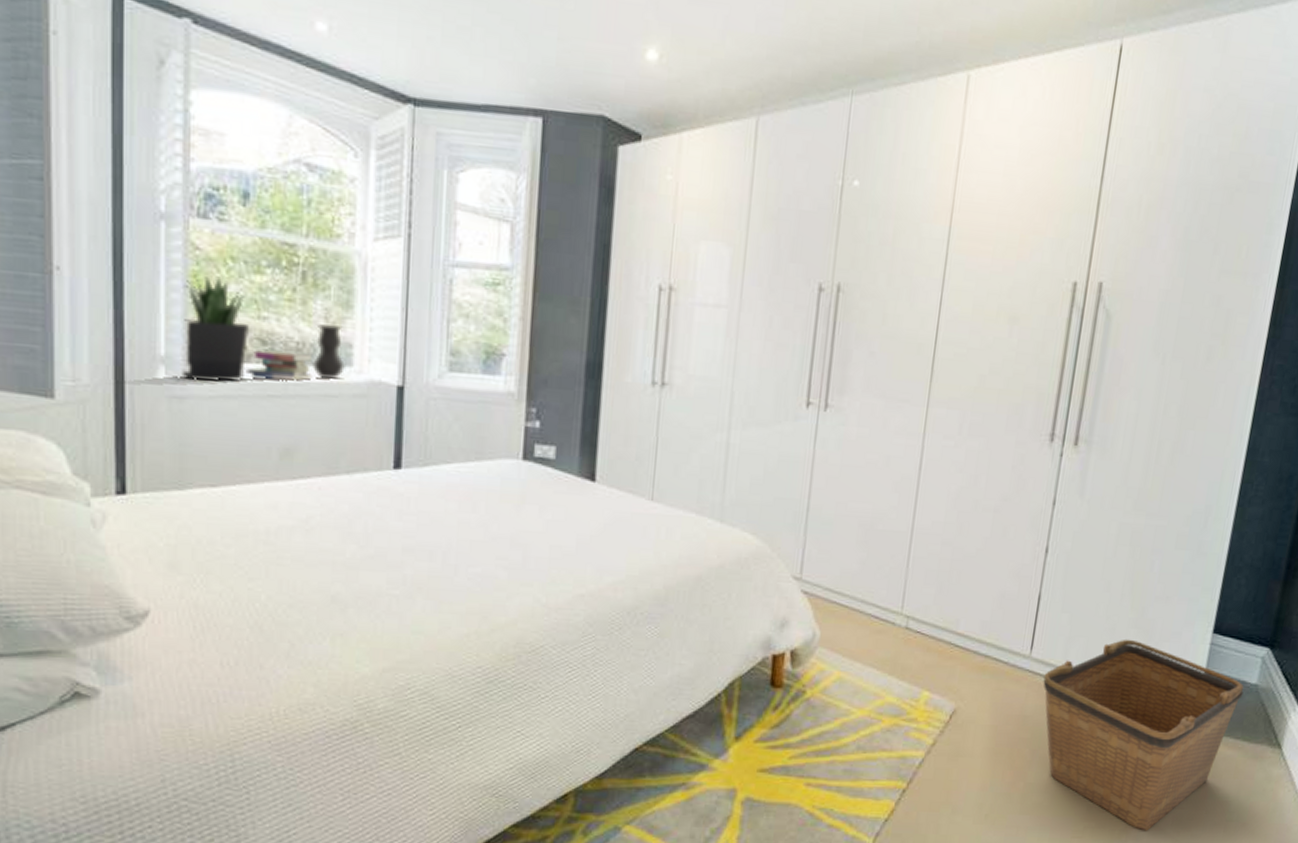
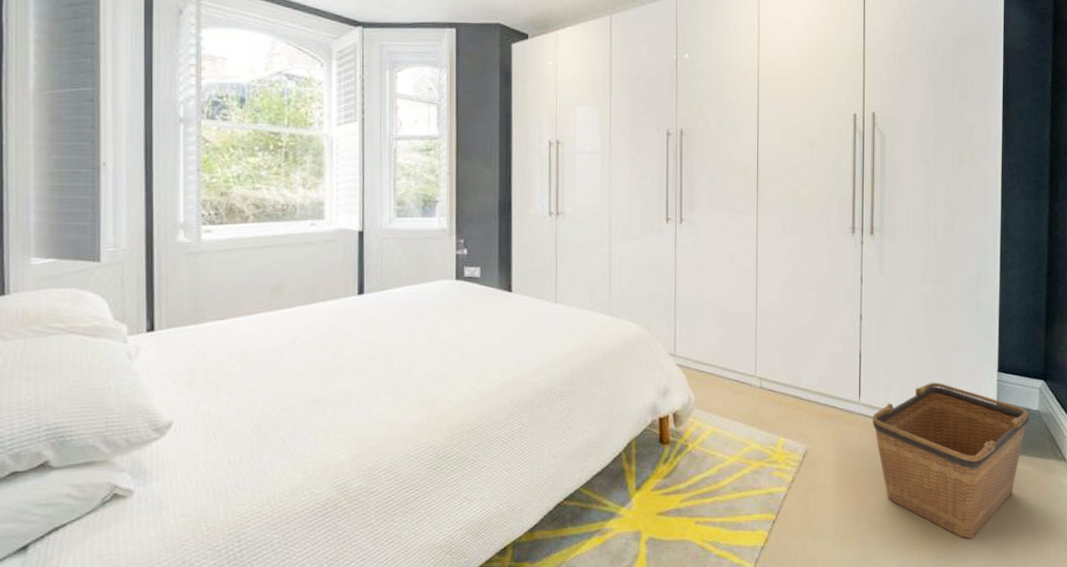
planter: present [182,268,249,383] -> none [196,156,246,239]
books: present [246,350,312,381] -> none [244,212,294,234]
vase: present [313,324,345,379] -> none [294,189,319,230]

